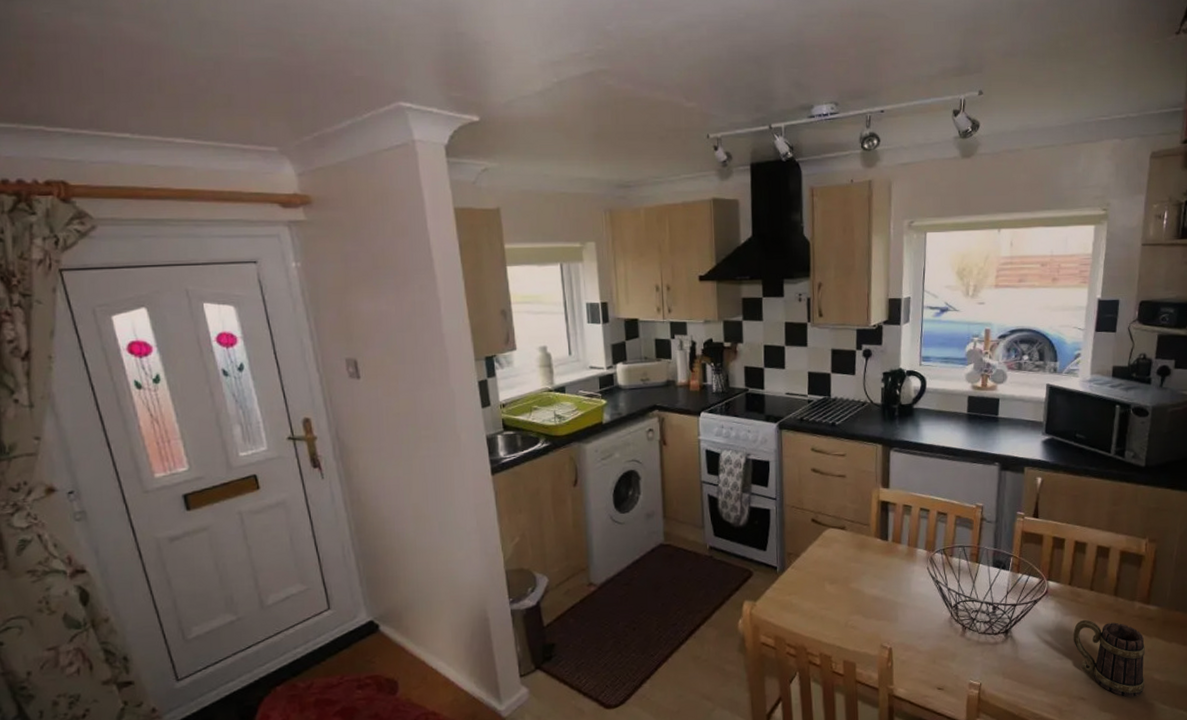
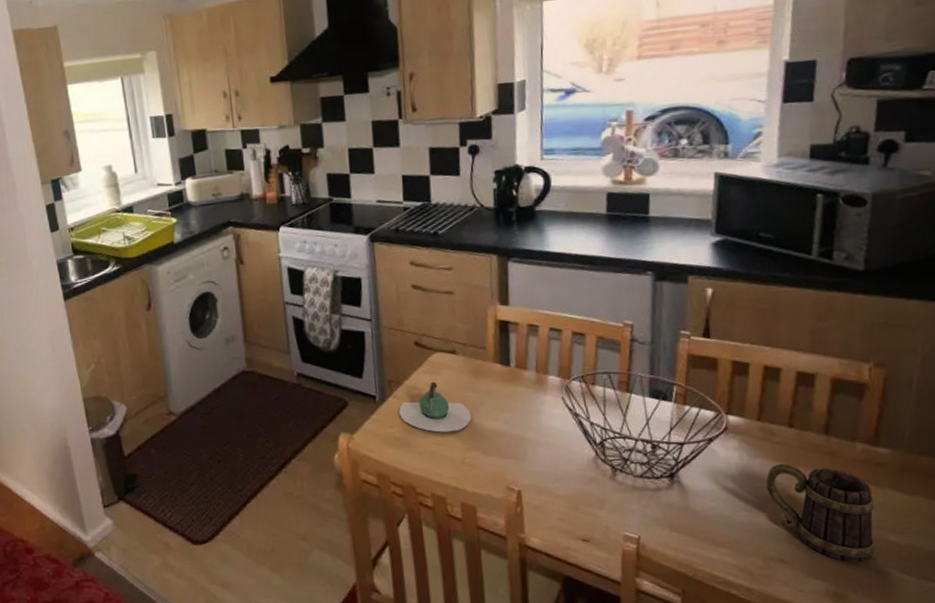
teapot: none [796,553,855,599] -> present [399,381,472,433]

